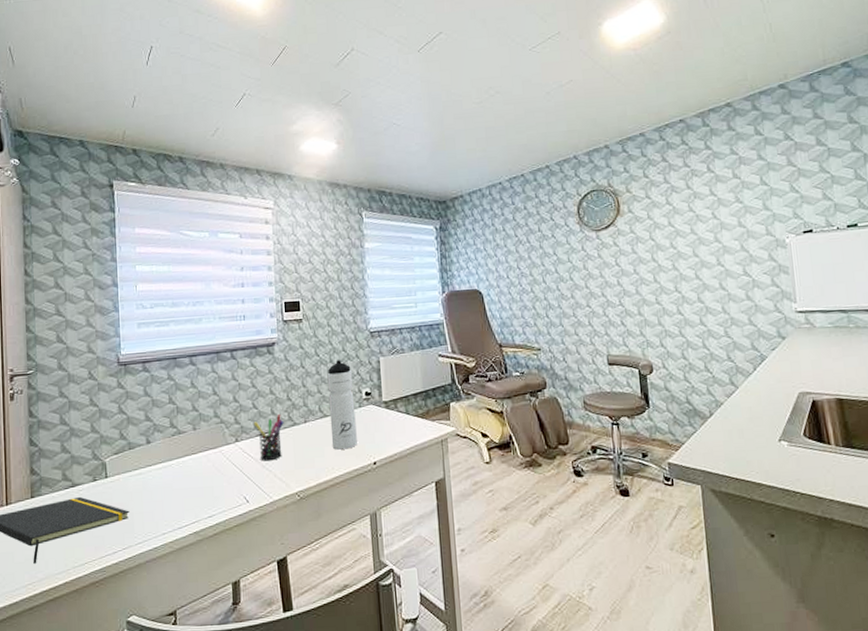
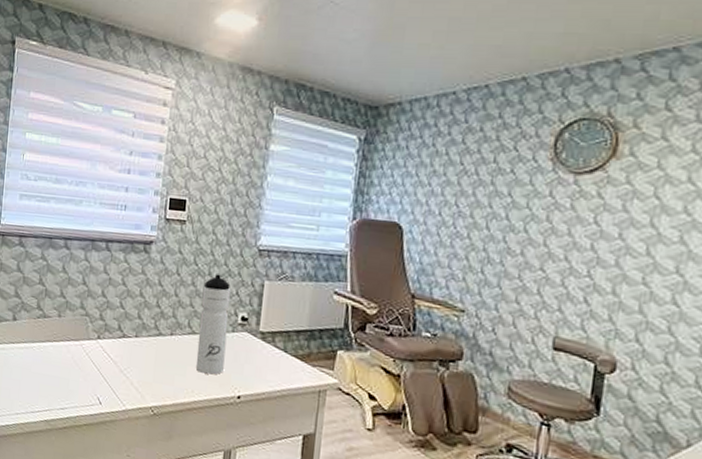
pen holder: present [253,413,284,461] -> none [118,319,149,368]

